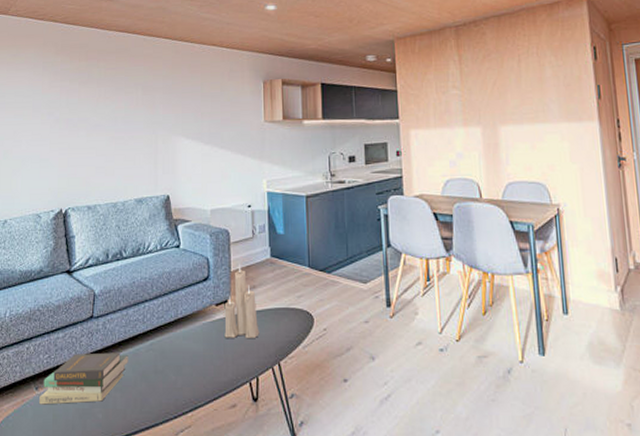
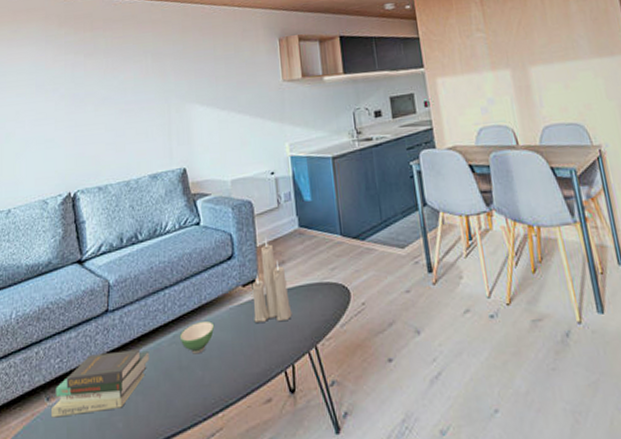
bowl: none [156,332,189,361] -> present [179,320,215,354]

